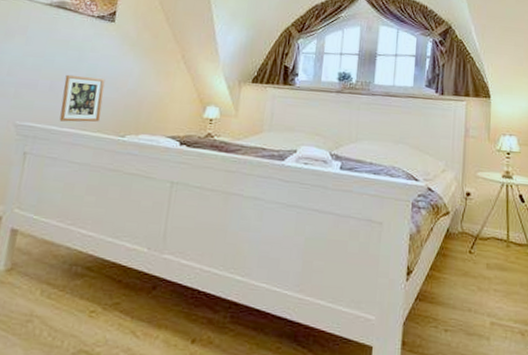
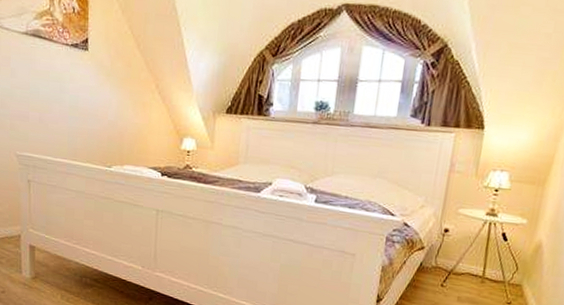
picture frame: present [59,74,105,122] -> none [51,106,88,153]

